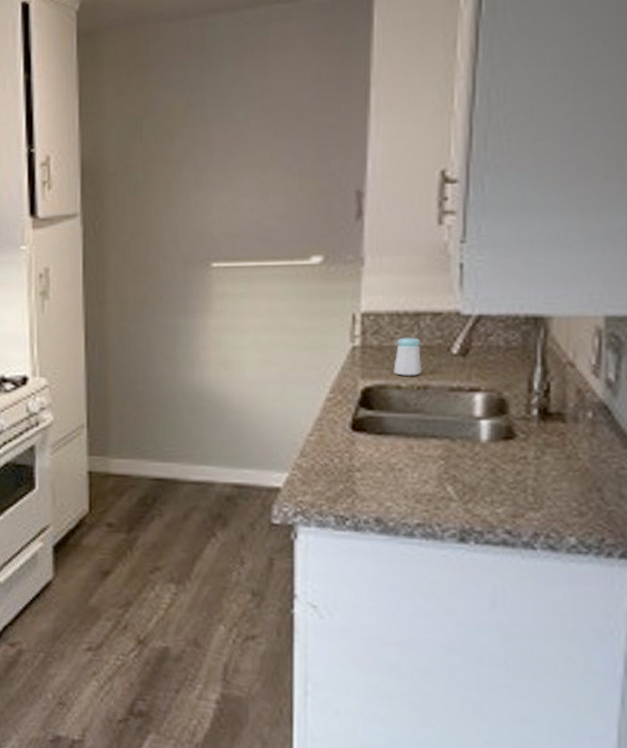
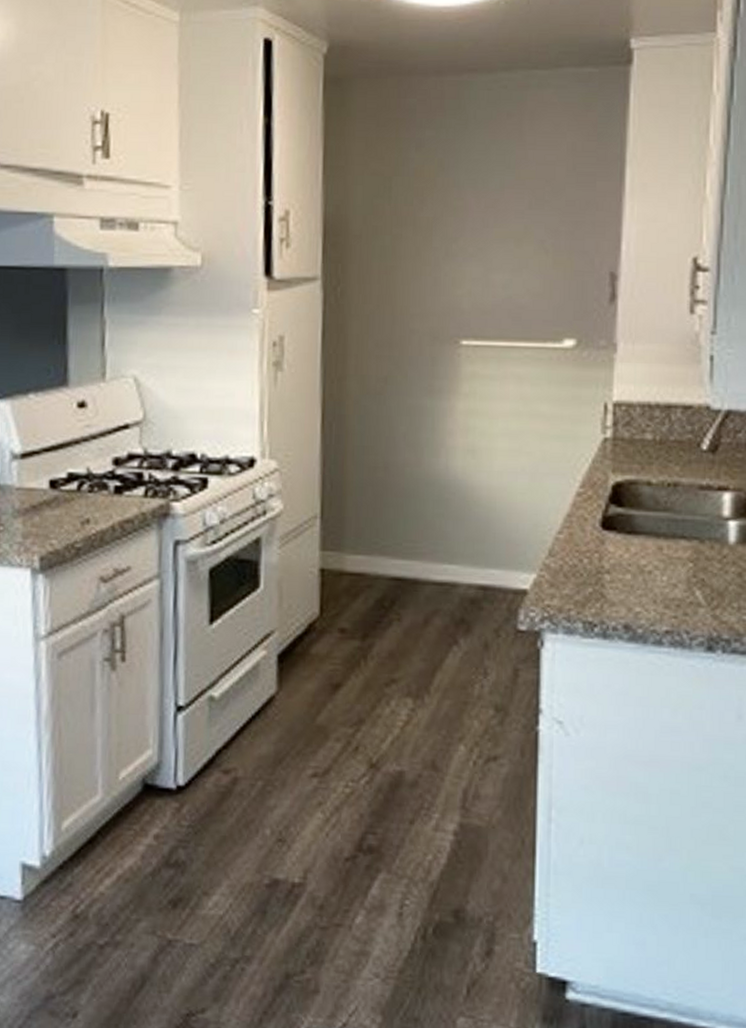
salt shaker: present [393,337,421,376] -> none [644,430,672,472]

